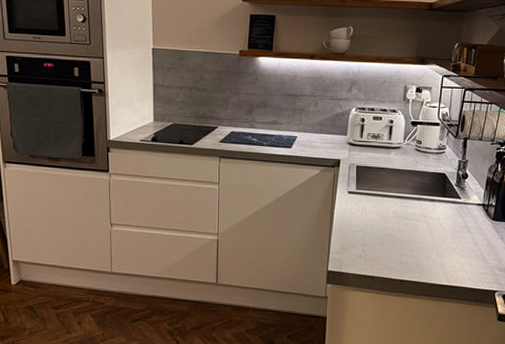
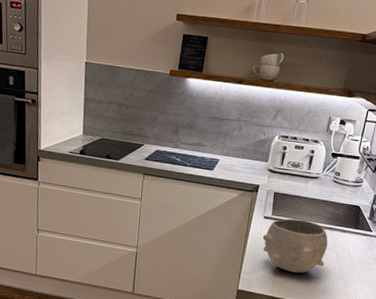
bowl: none [348,192,417,249] -> present [262,218,328,274]

